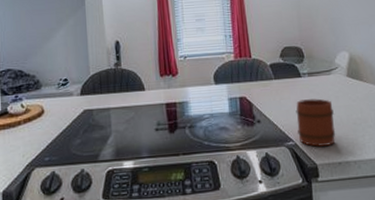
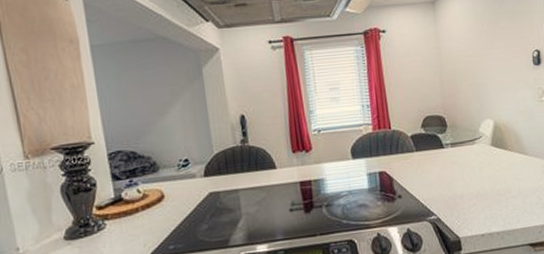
mug: present [296,98,336,147] -> none [438,170,479,220]

